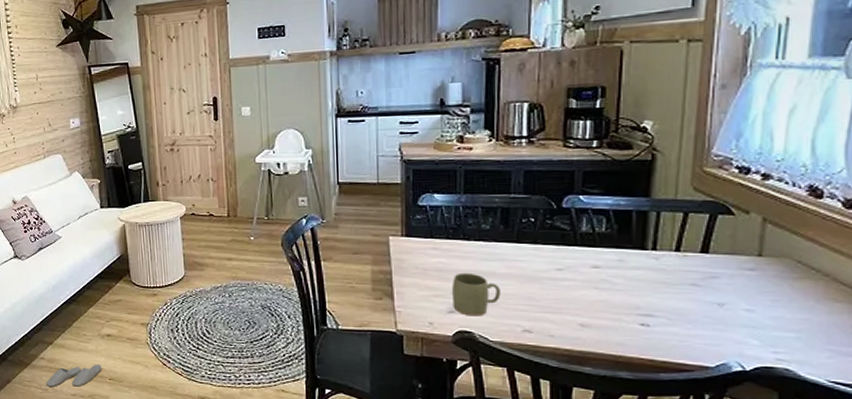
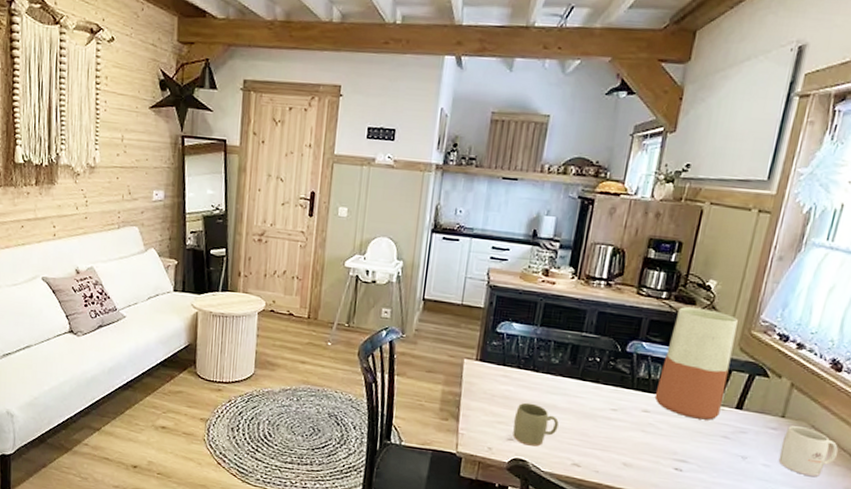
slippers: present [46,364,102,387] -> none [86,456,151,479]
vase: none [603,152,685,269] -> present [654,307,738,420]
mug: none [763,264,837,318] -> present [778,426,839,477]

